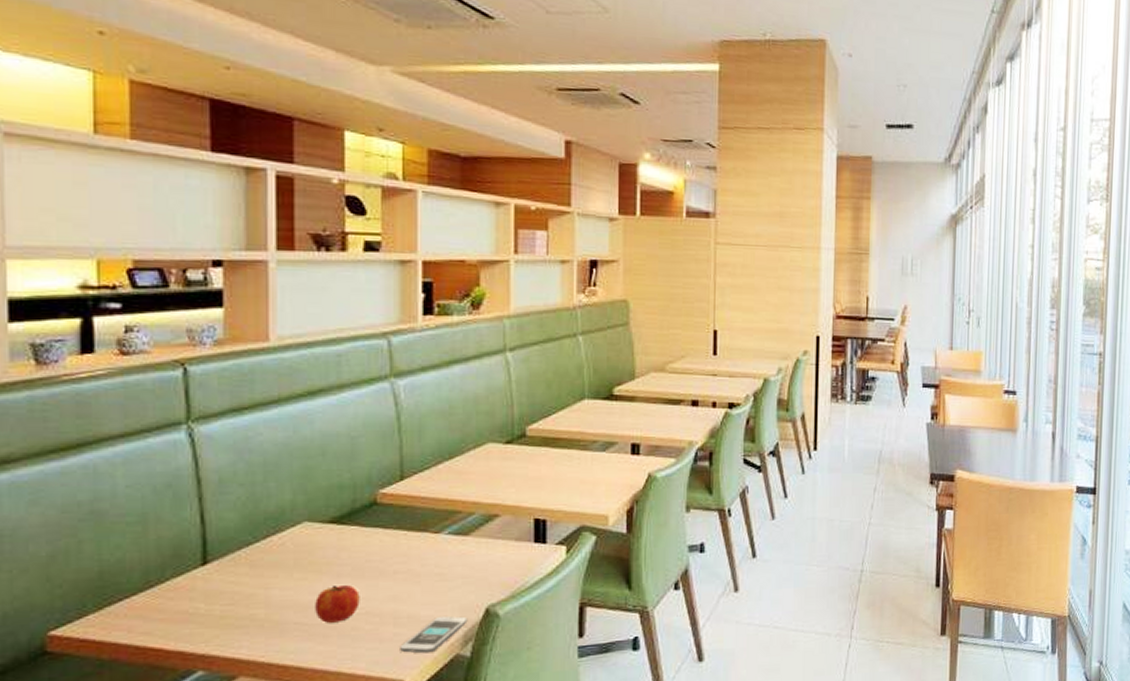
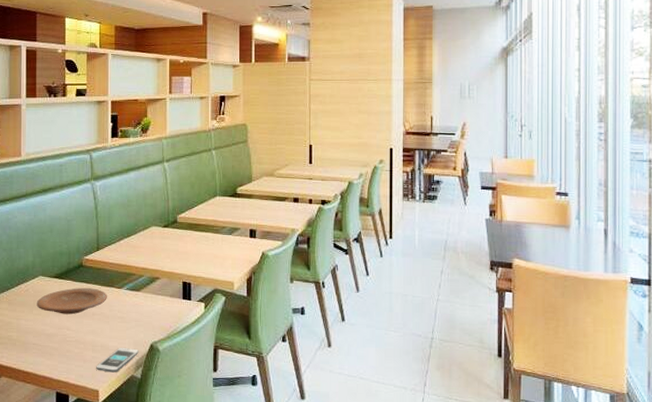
plate: none [299,535,417,576] -> present [36,288,107,315]
fruit: present [315,585,360,623] -> none [45,321,72,346]

